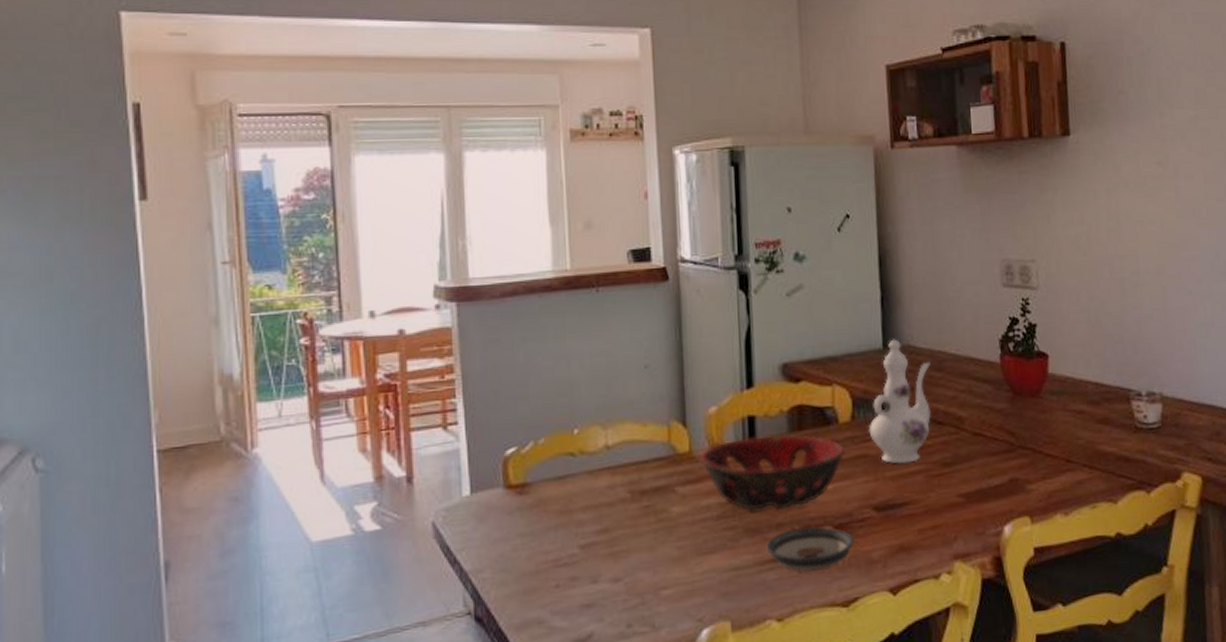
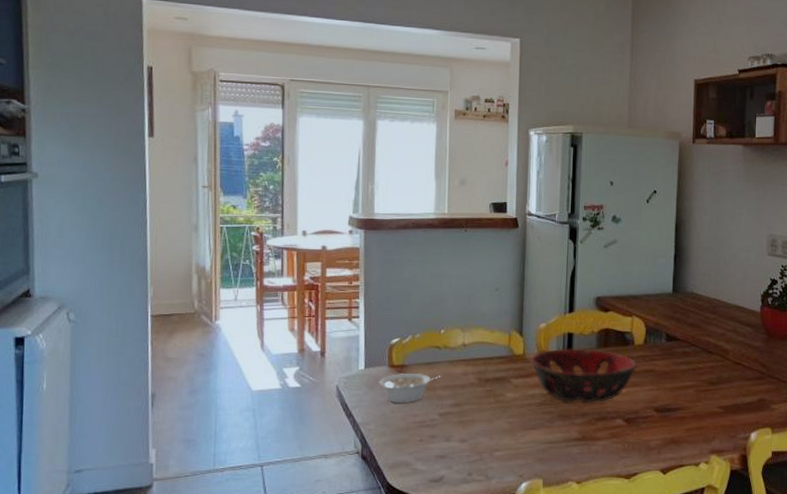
legume: none [491,492,577,538] -> present [378,373,440,404]
saucer: present [766,527,854,573] -> none [573,419,638,451]
ewer: present [868,339,931,464] -> none [656,286,707,379]

